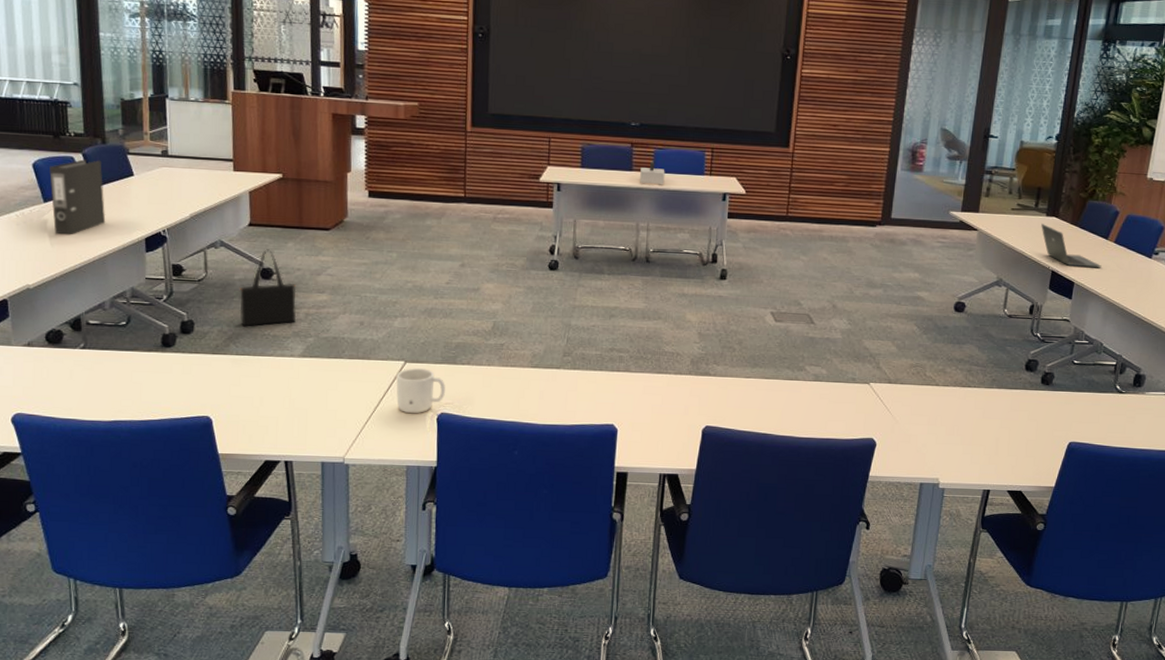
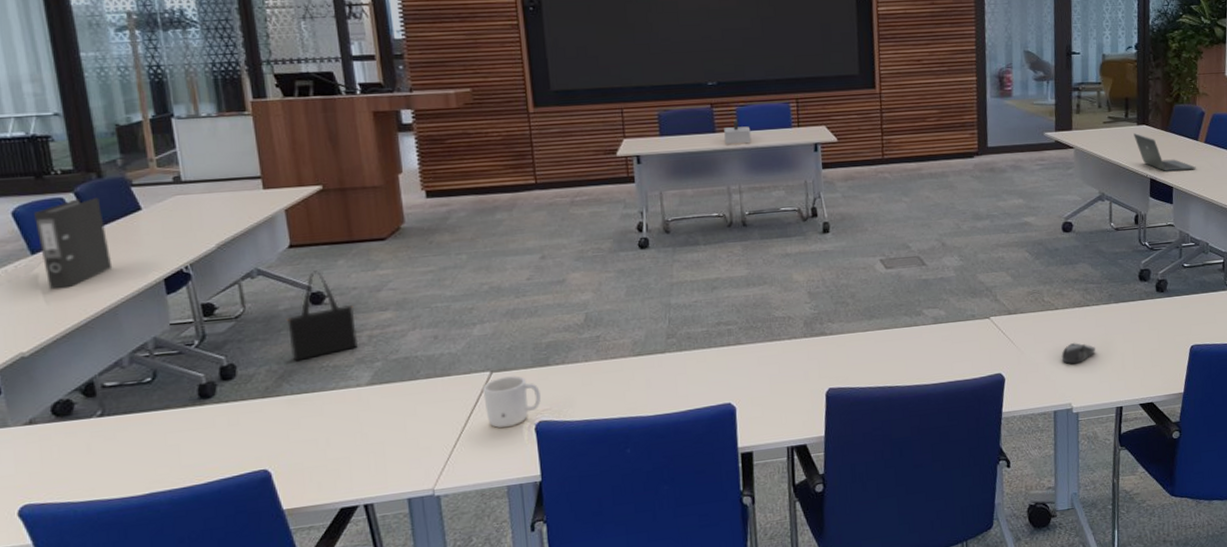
computer mouse: none [935,420,971,441] -> present [1061,342,1095,365]

